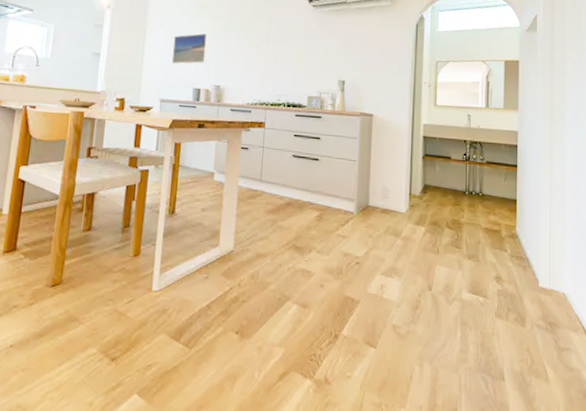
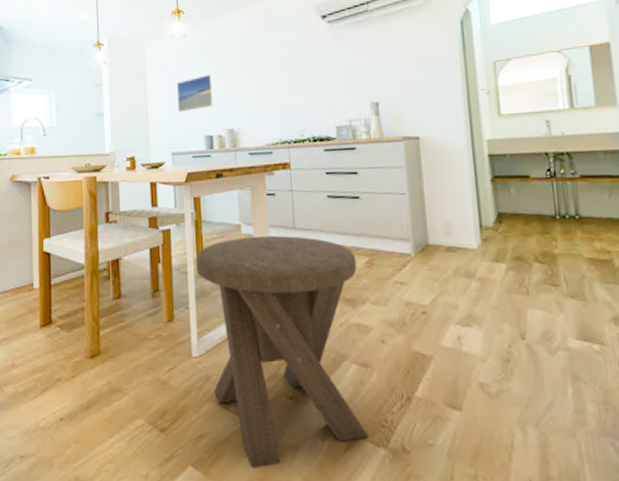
music stool: none [168,184,310,397] -> present [195,236,369,469]

